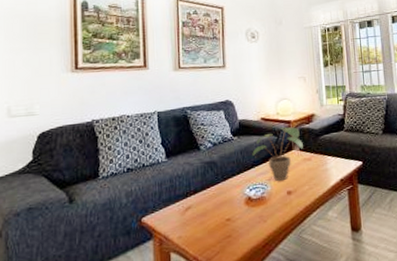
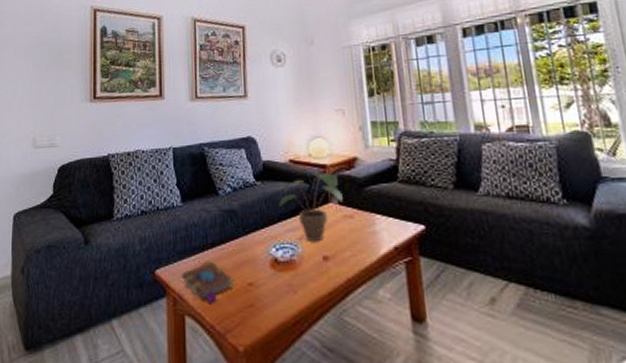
book: none [166,204,215,239] -> present [181,261,235,303]

